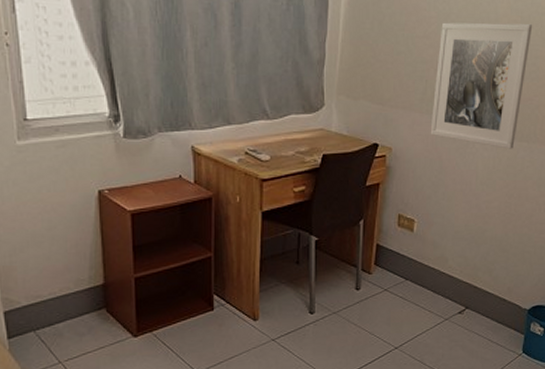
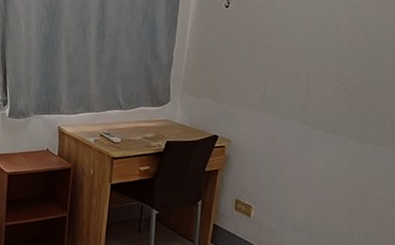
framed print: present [430,22,533,149] -> none [269,35,377,150]

